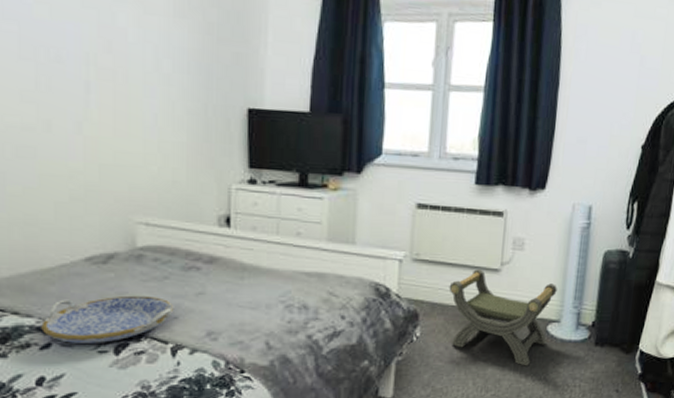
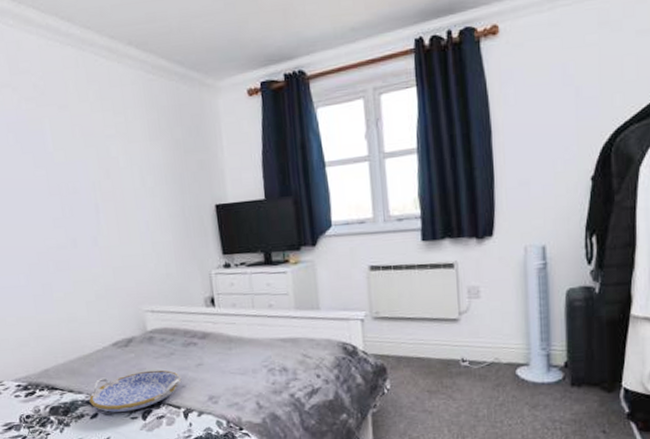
stool: present [449,268,557,366] -> none [411,319,521,412]

